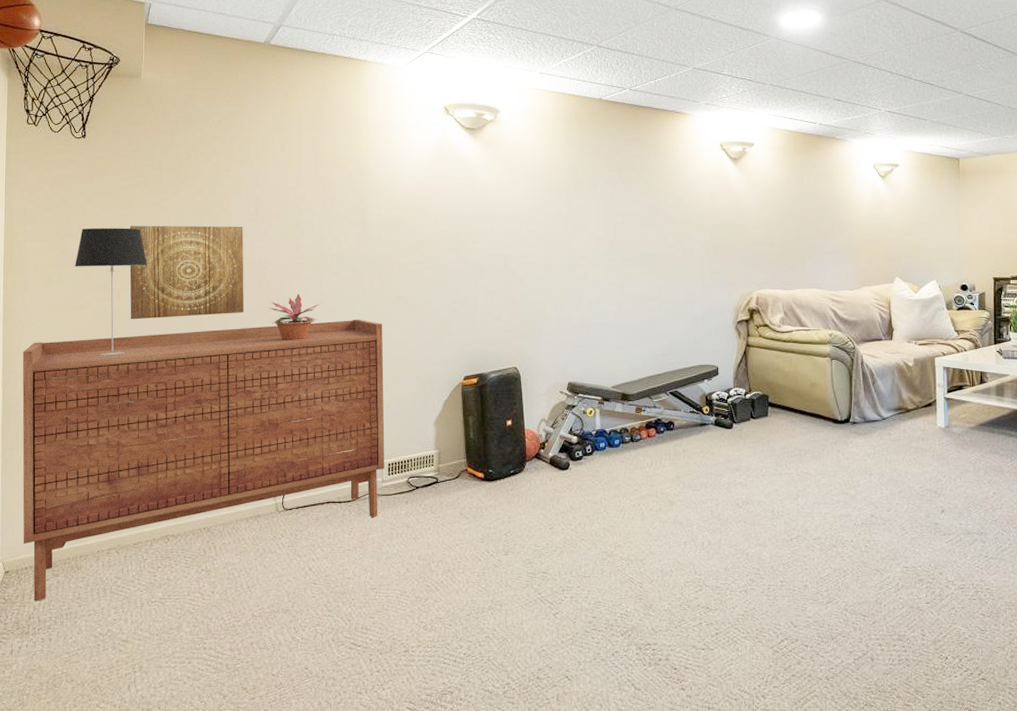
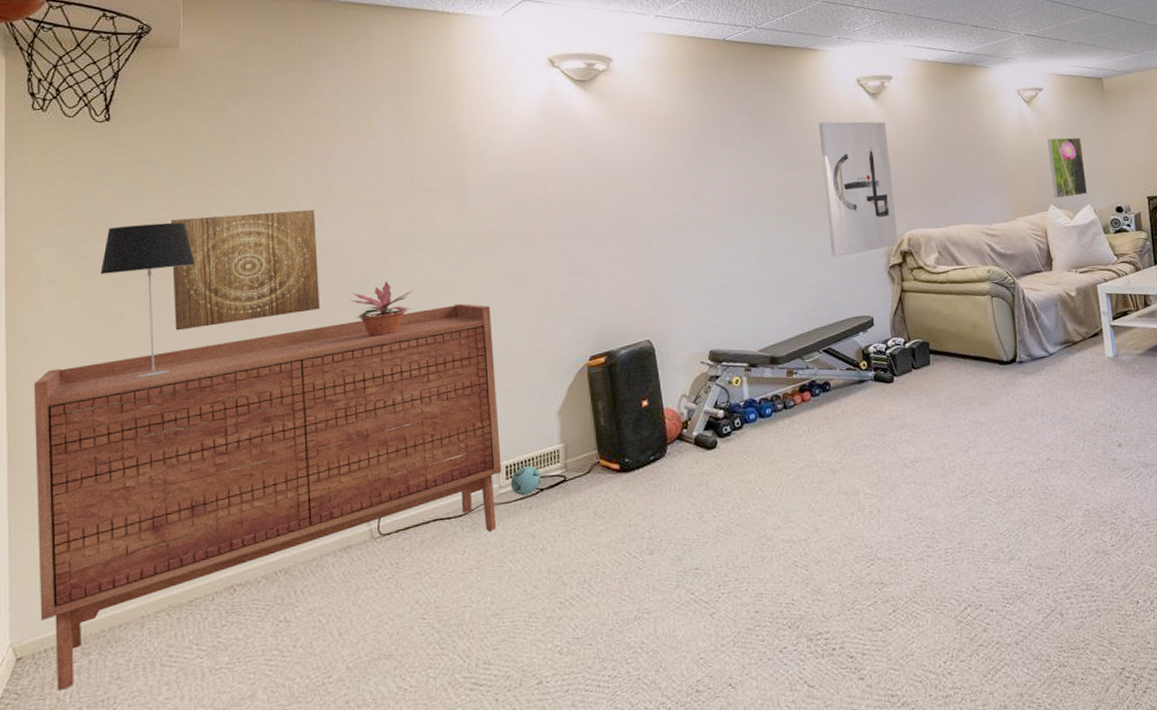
ball: none [391,466,417,490] -> present [510,465,541,496]
wall art: none [681,182,748,308] -> present [819,121,899,257]
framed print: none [899,213,934,272] -> present [1047,137,1088,199]

